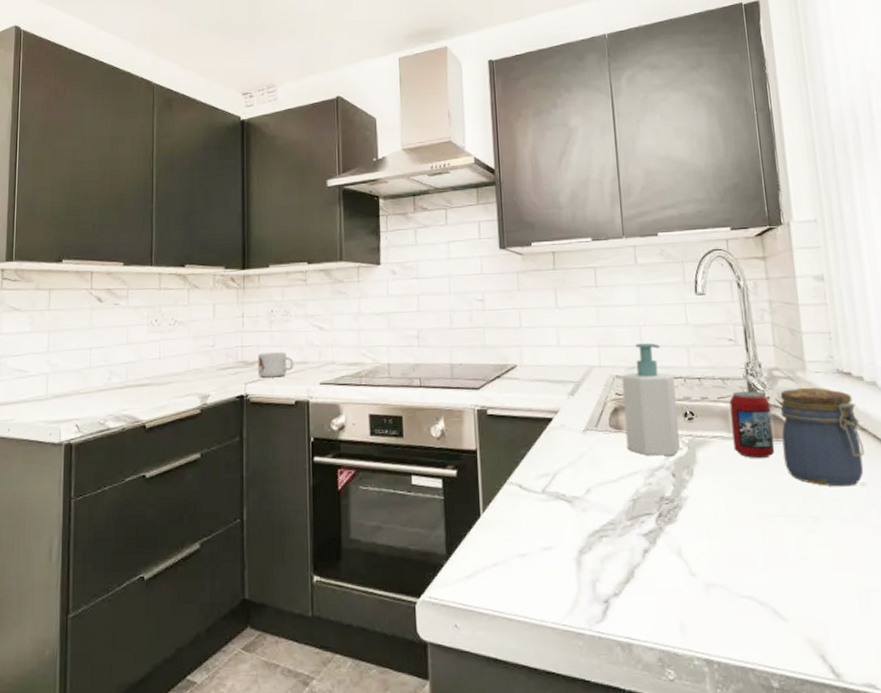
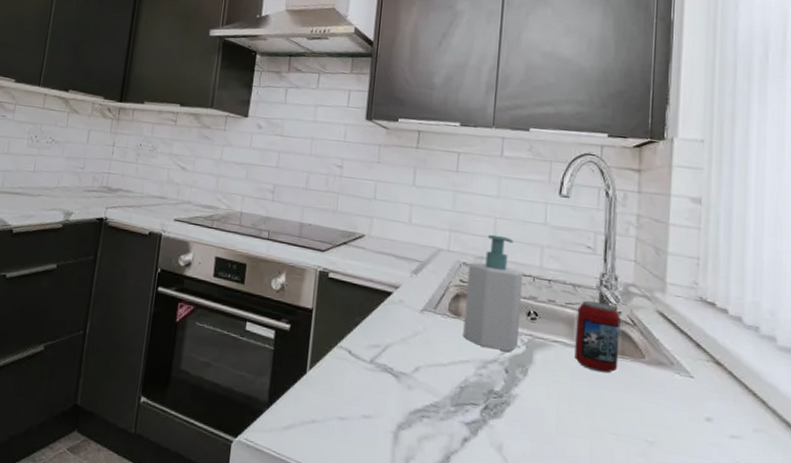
mug: present [258,352,294,378] -> none [119,182,154,208]
jar: present [780,387,865,487] -> none [626,307,716,419]

